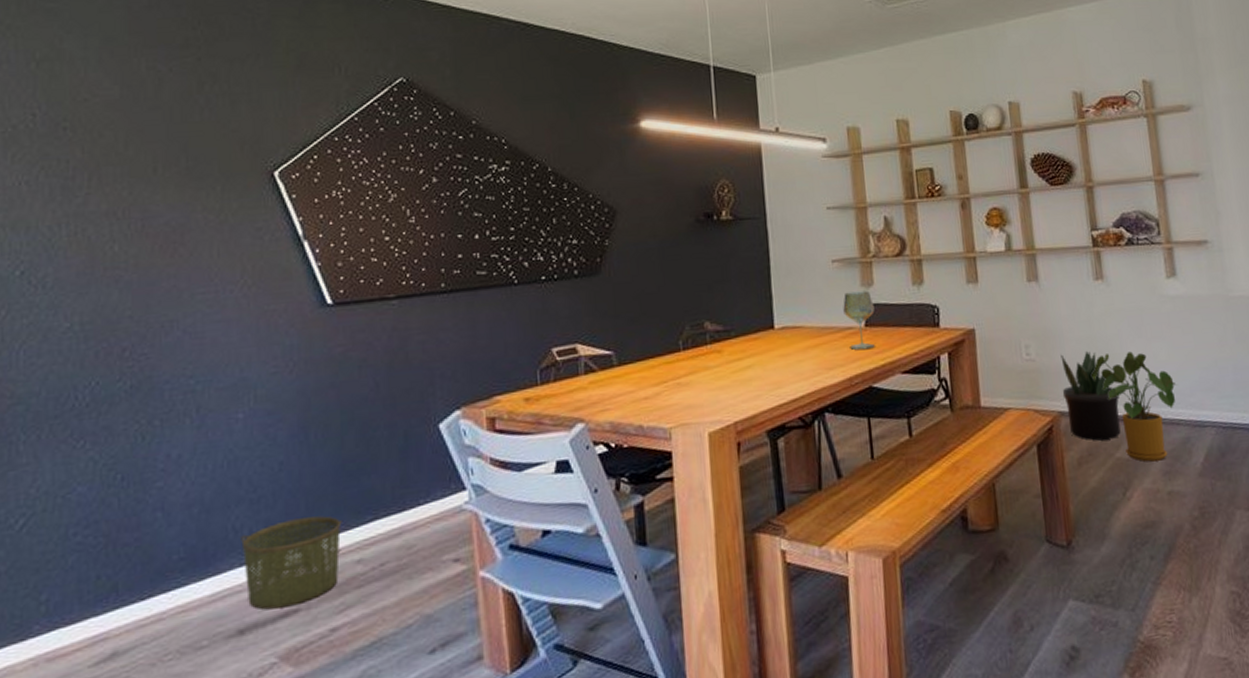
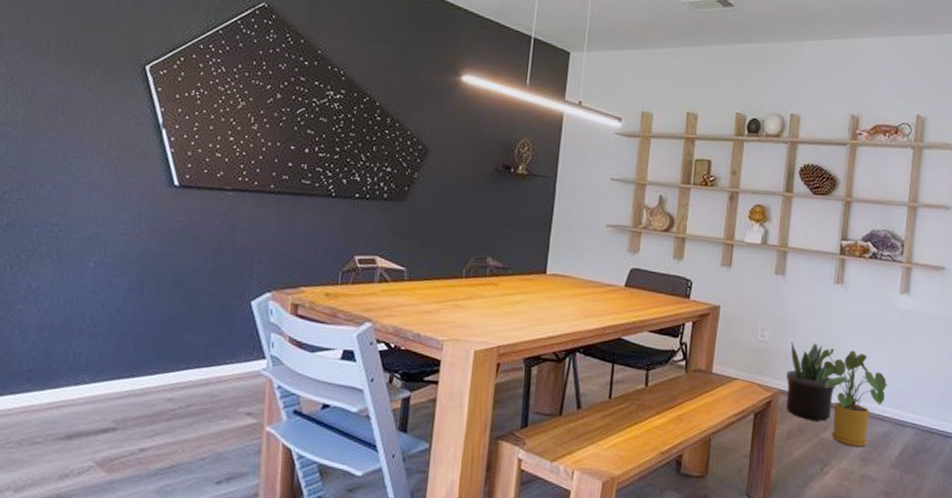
basket: present [241,516,342,610] -> none [78,355,161,425]
wine glass: present [843,290,875,350] -> none [608,254,636,307]

